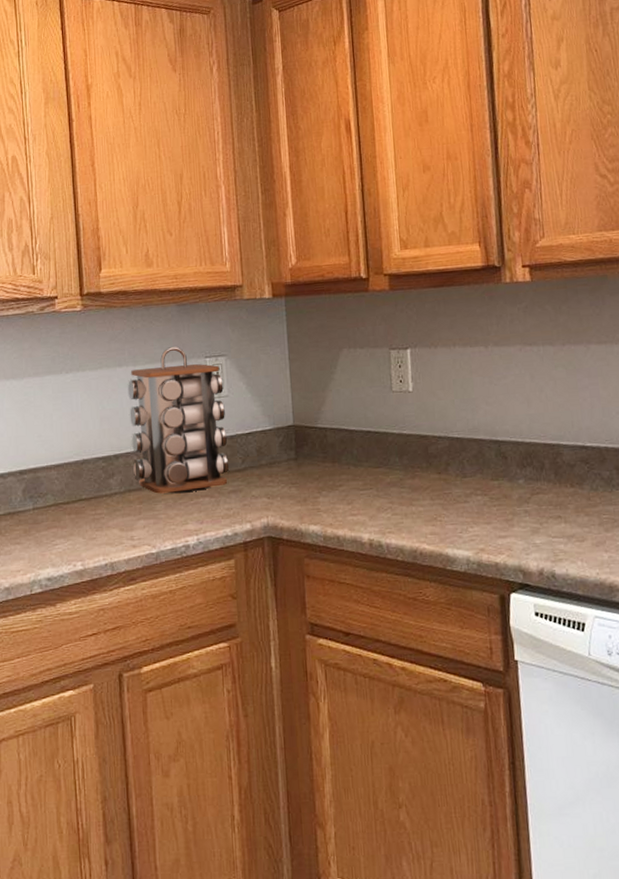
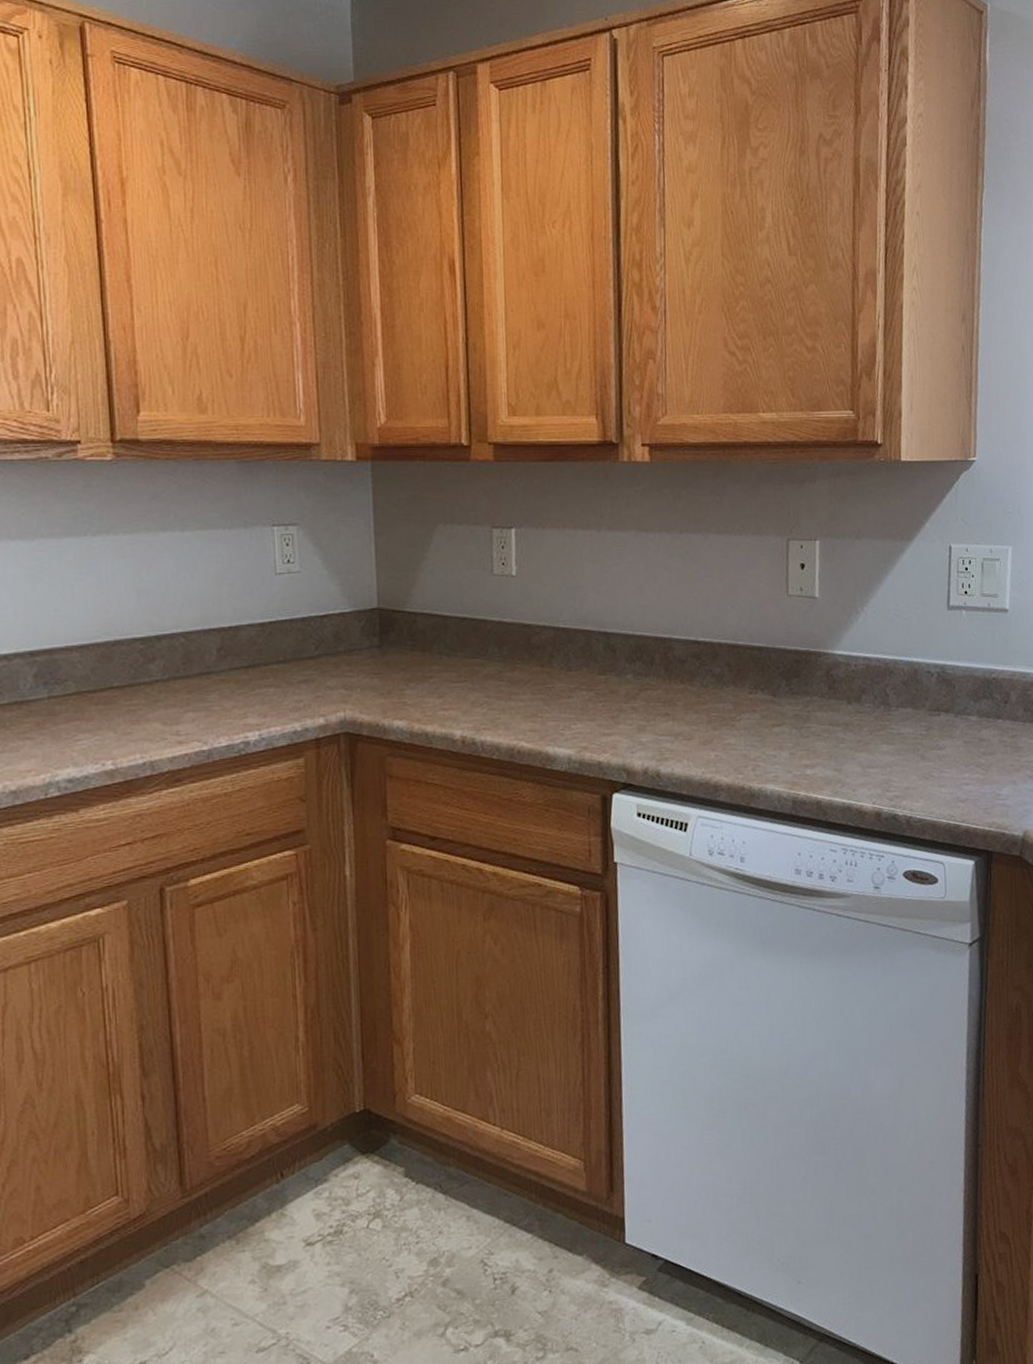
spice rack: present [128,347,230,494] -> none [174,511,300,683]

